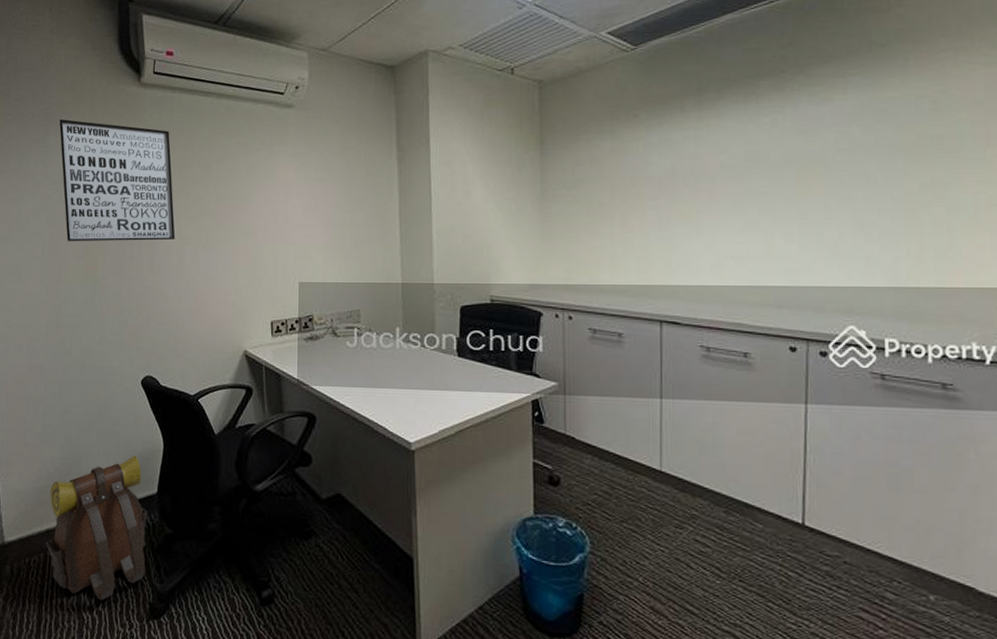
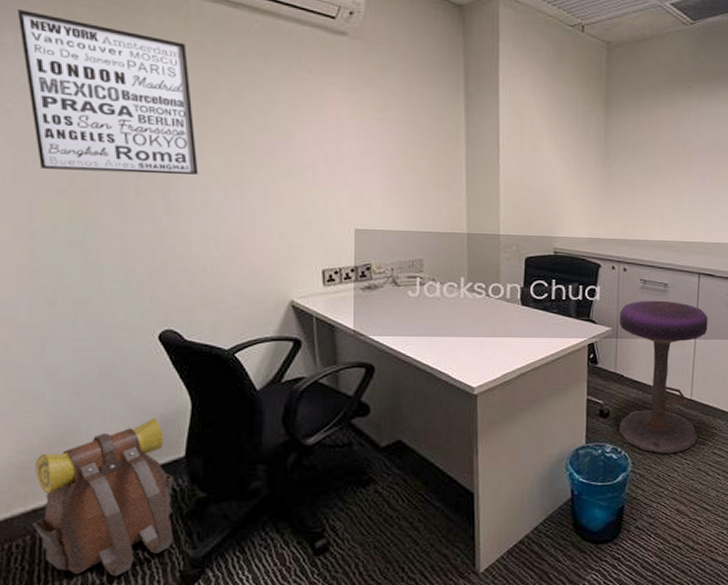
stool: none [567,352,676,536] -> present [619,300,708,454]

